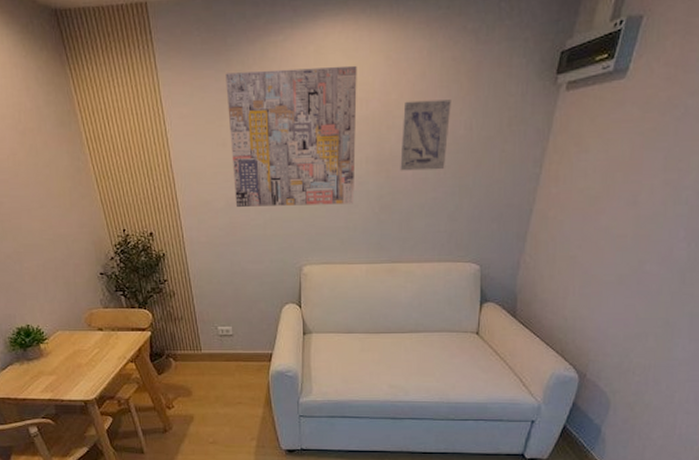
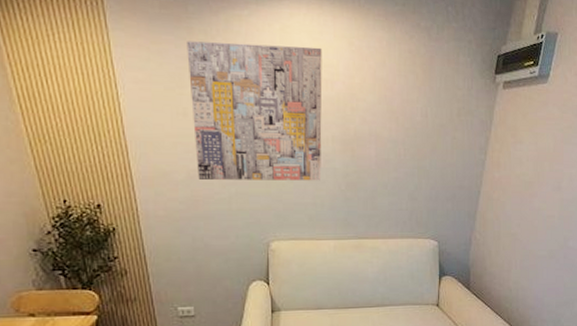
wall art: present [400,99,451,171] -> none [364,86,409,152]

